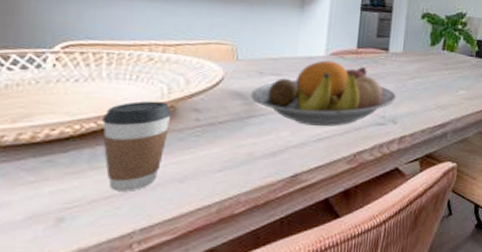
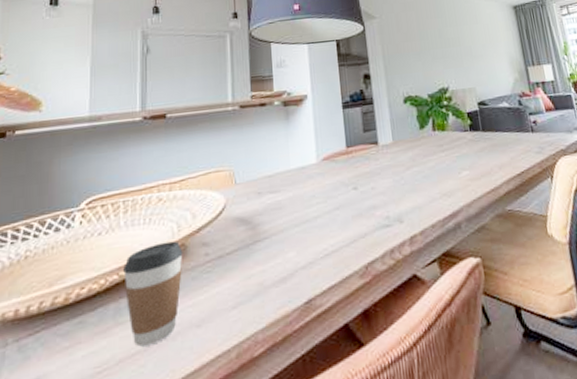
fruit bowl: present [250,60,397,126] -> none [252,166,397,241]

